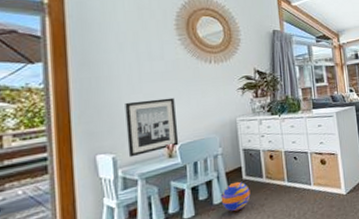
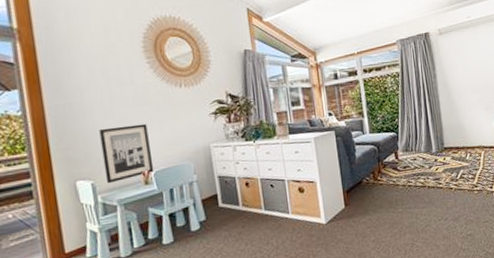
ball: present [221,181,251,212] -> none [198,209,228,239]

